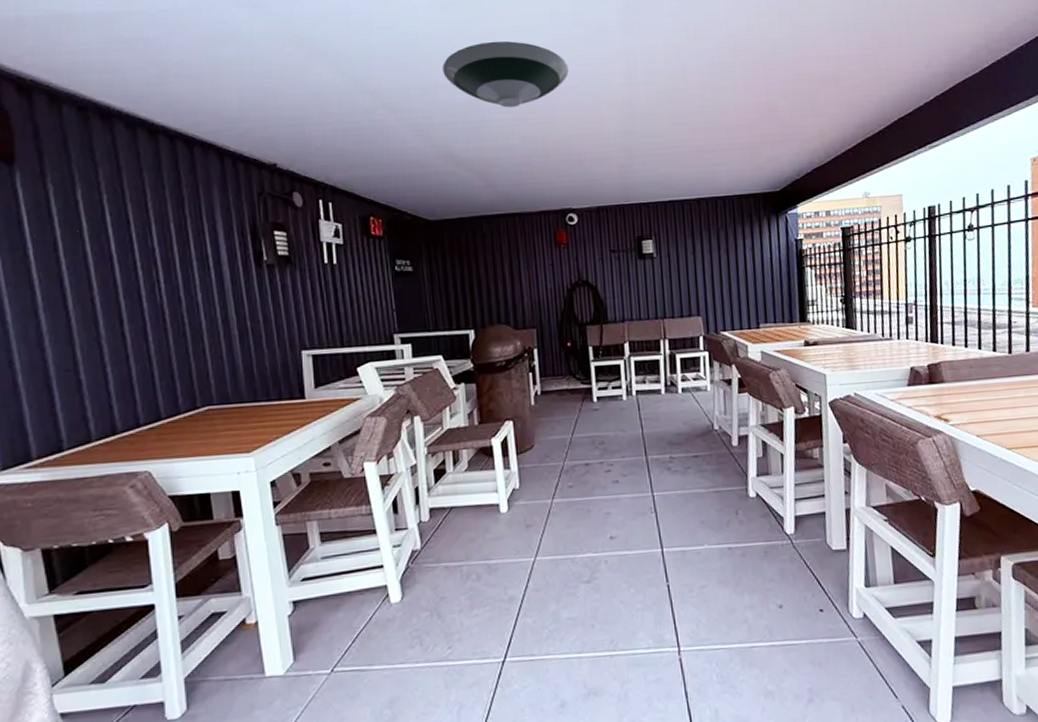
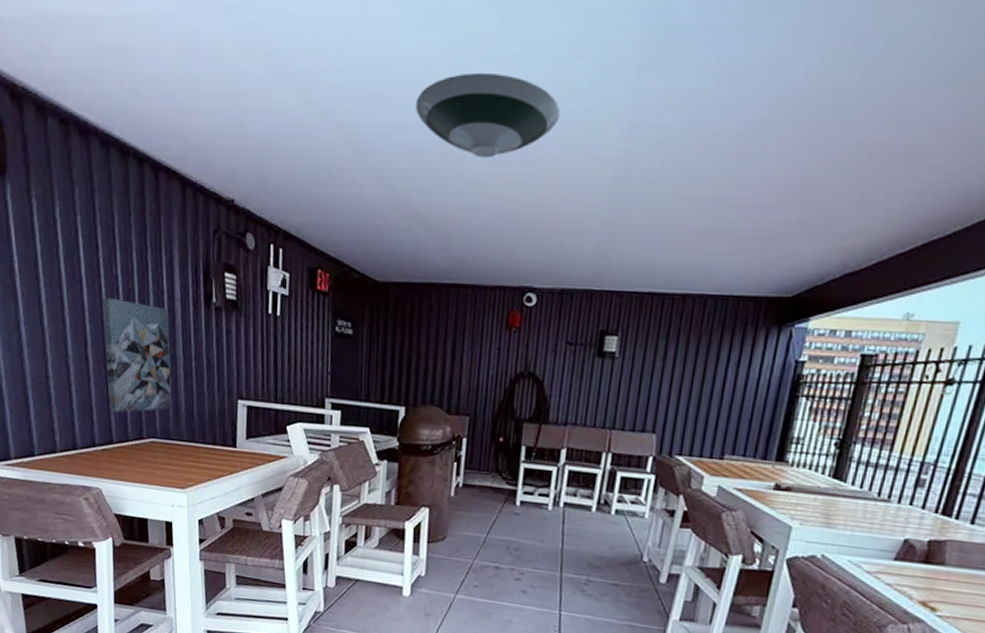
wall art: none [138,270,228,388] -> present [102,297,172,413]

